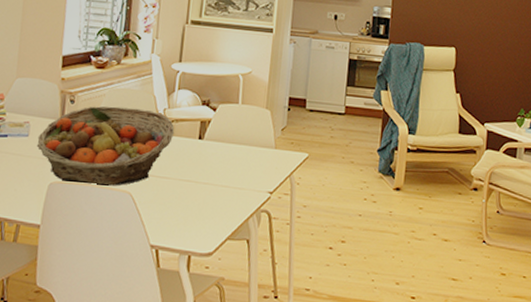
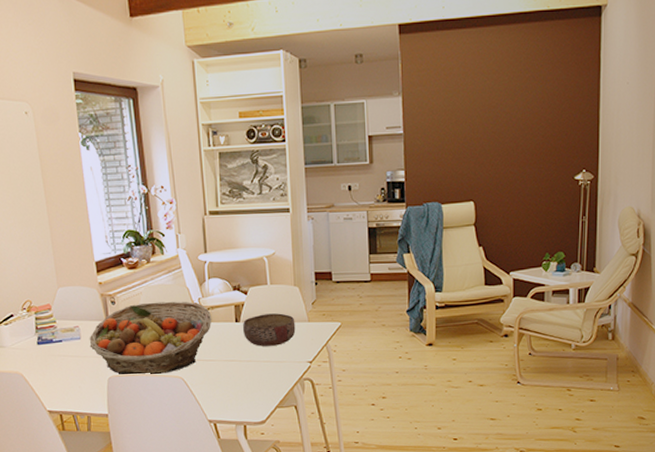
bowl: none [204,134,262,170] -> present [242,313,296,346]

